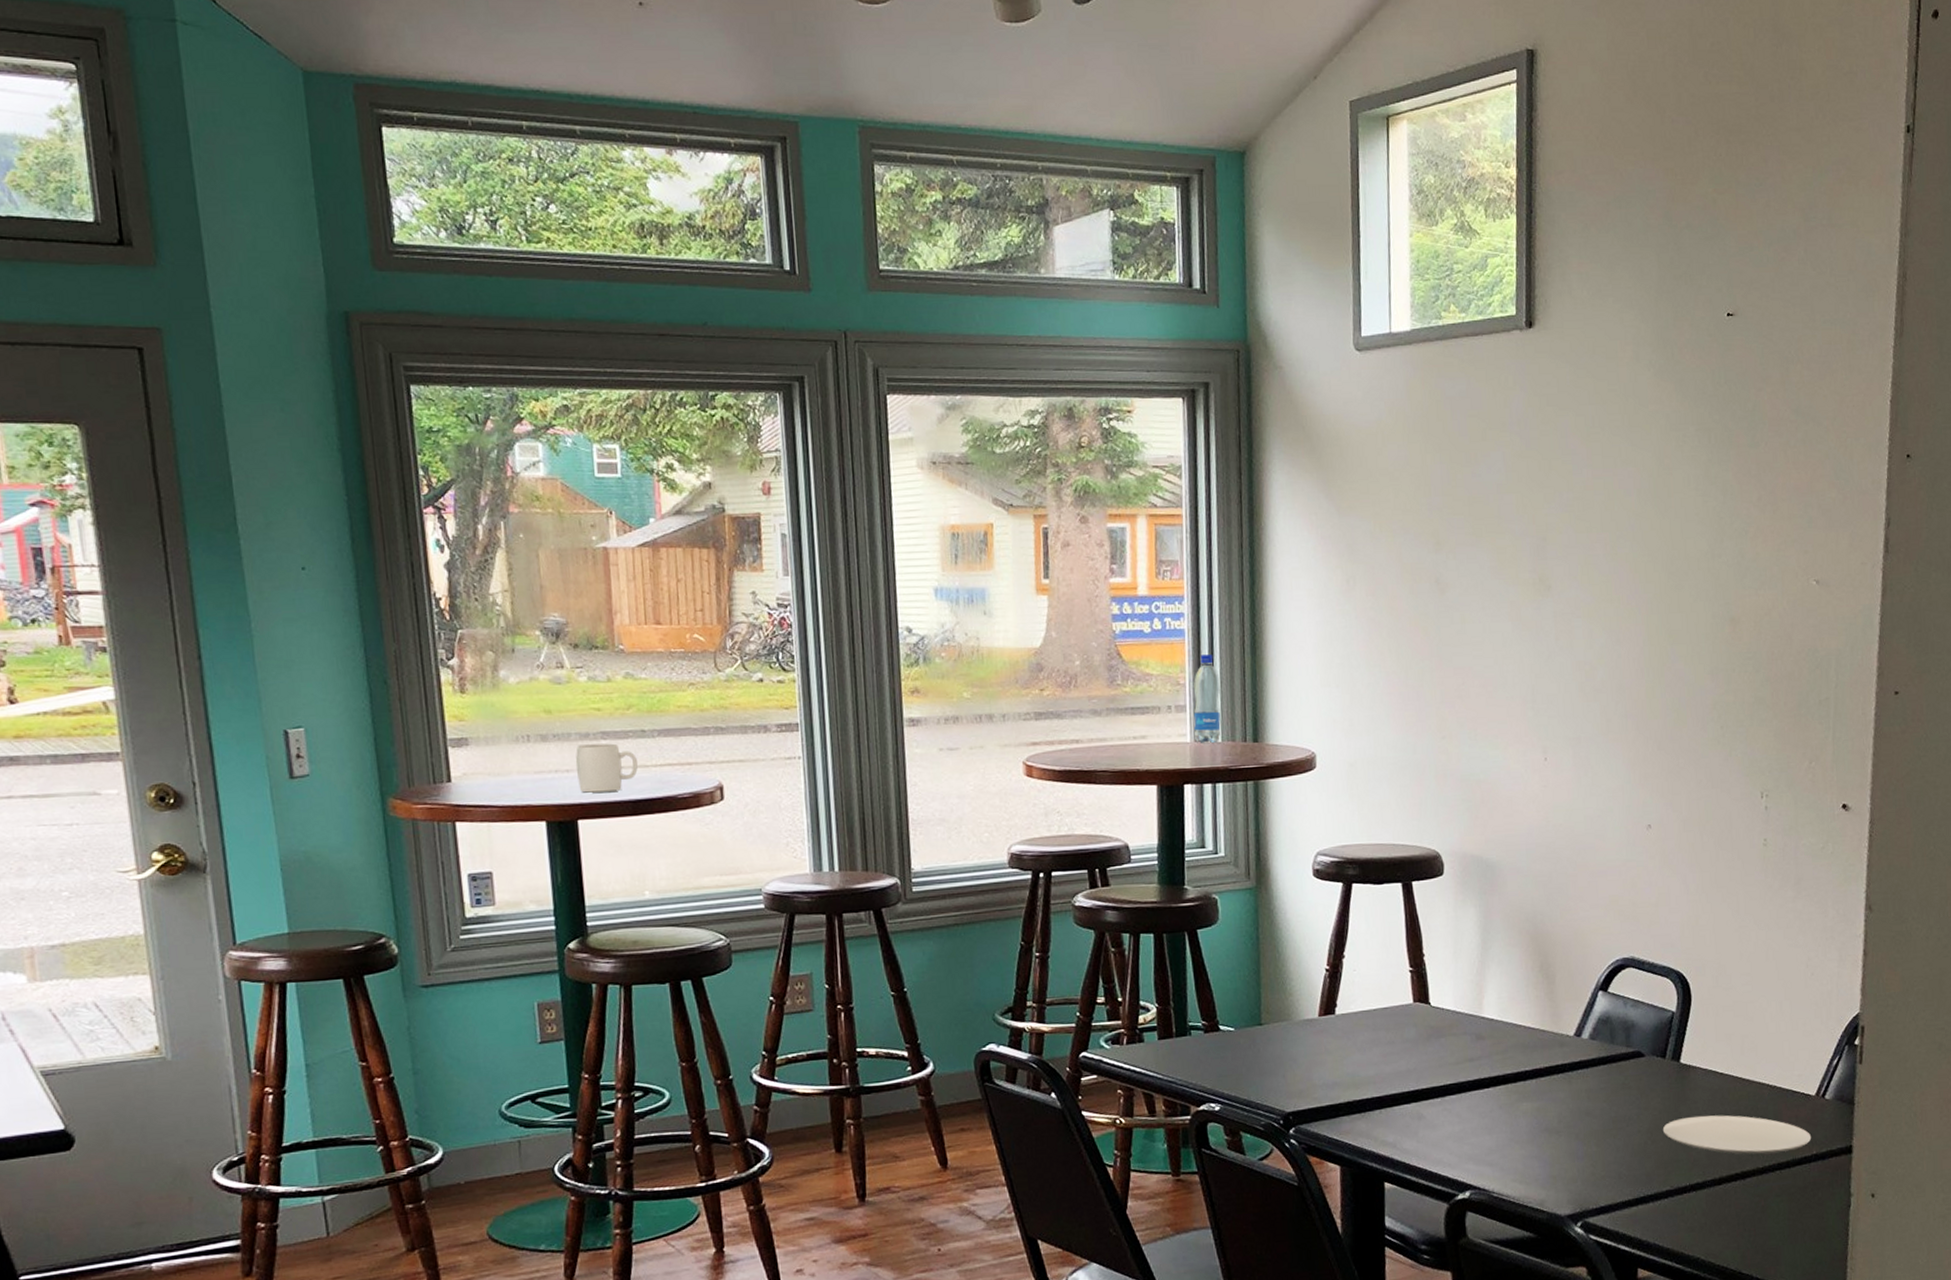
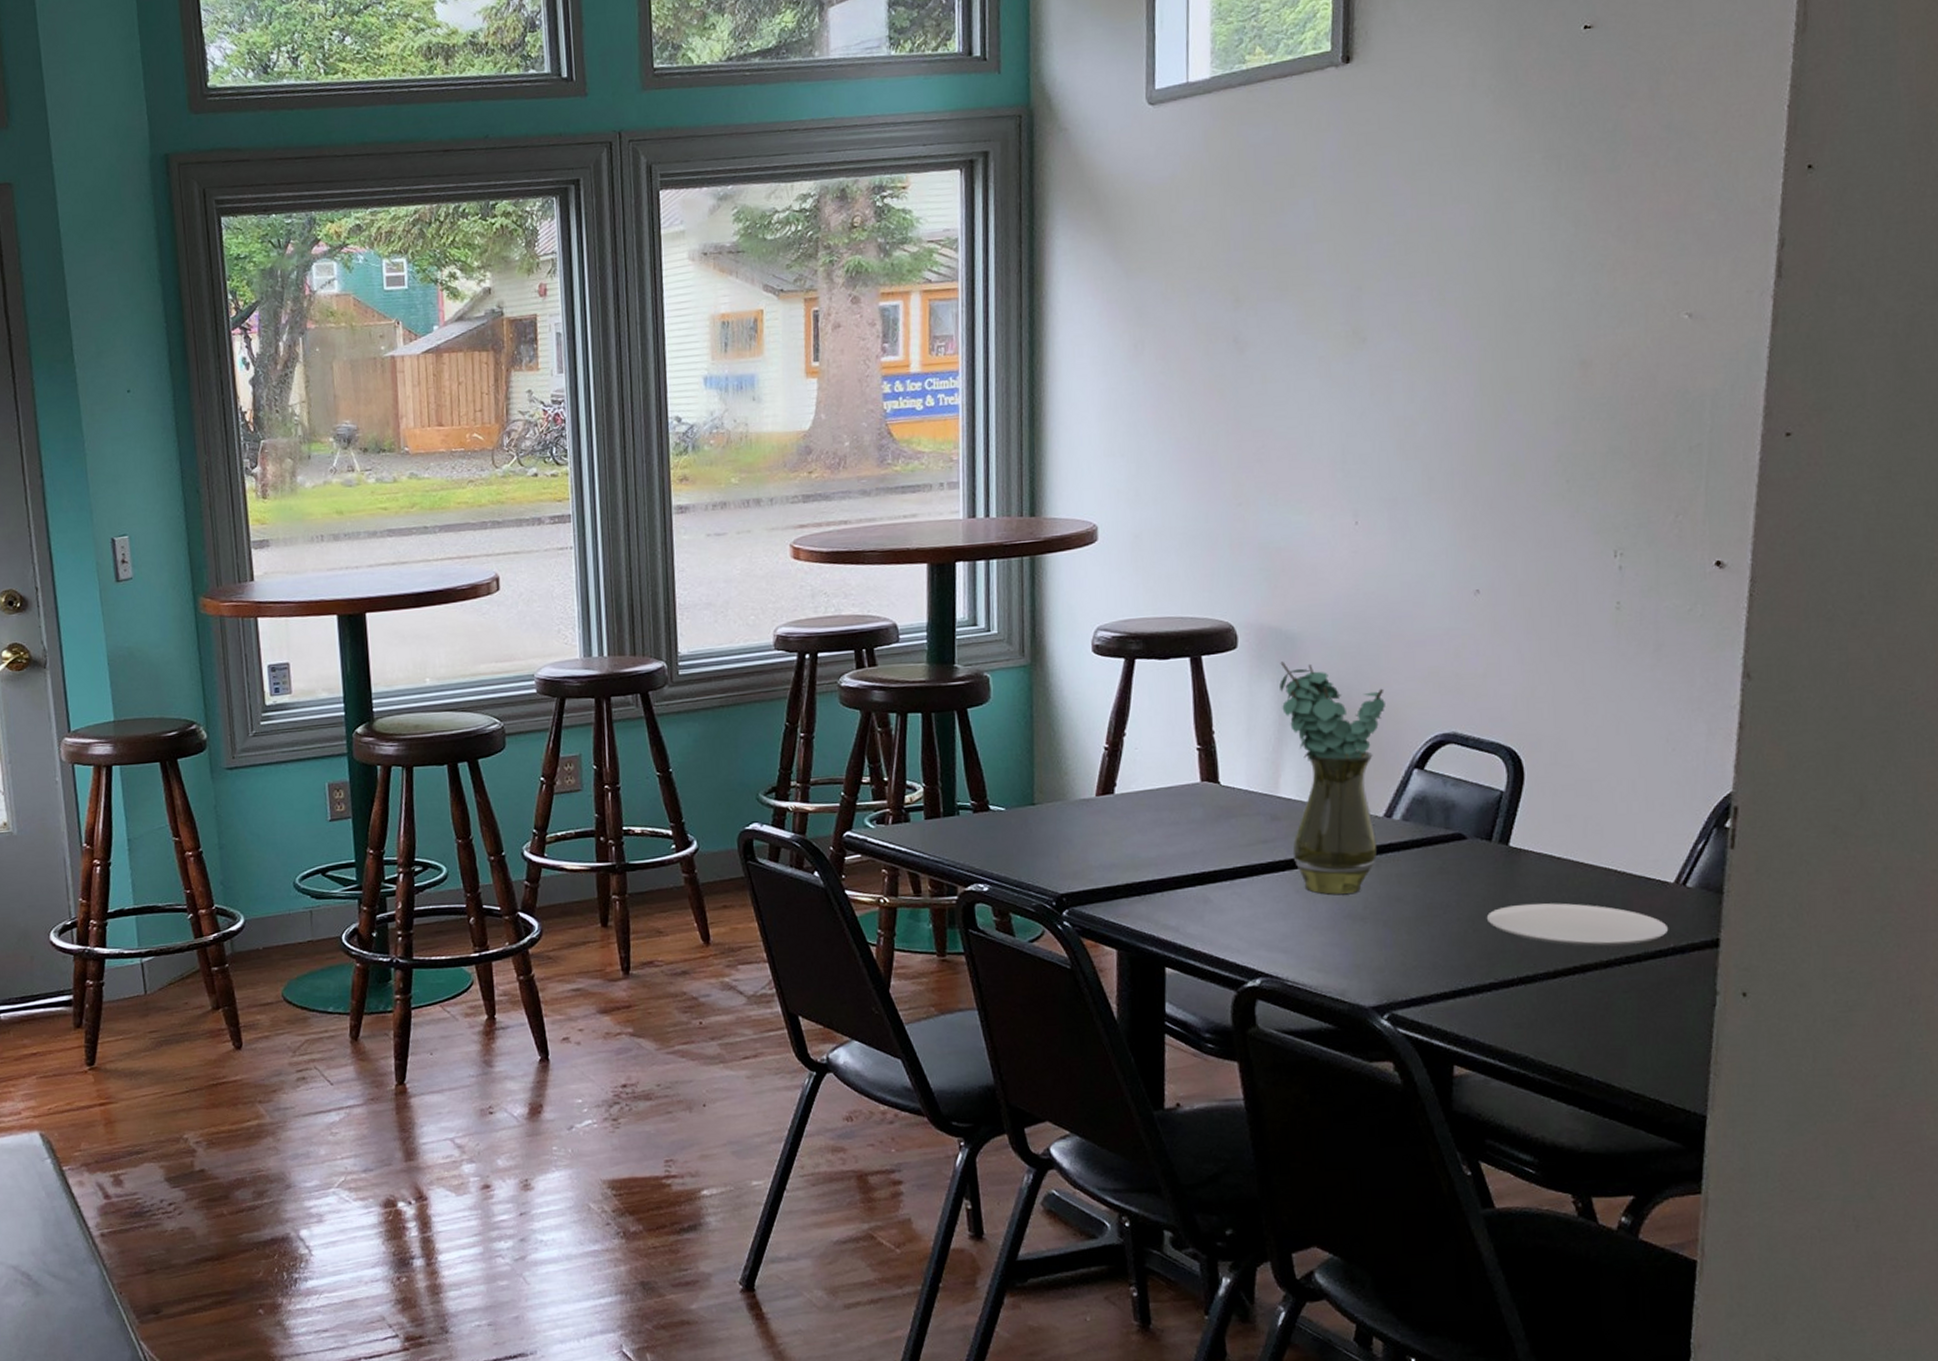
mug: present [575,743,638,793] -> none [364,540,421,587]
bottle: present [1193,654,1221,745] -> none [966,429,996,521]
vase: none [1481,888,1573,1110] -> present [1279,661,1385,894]

